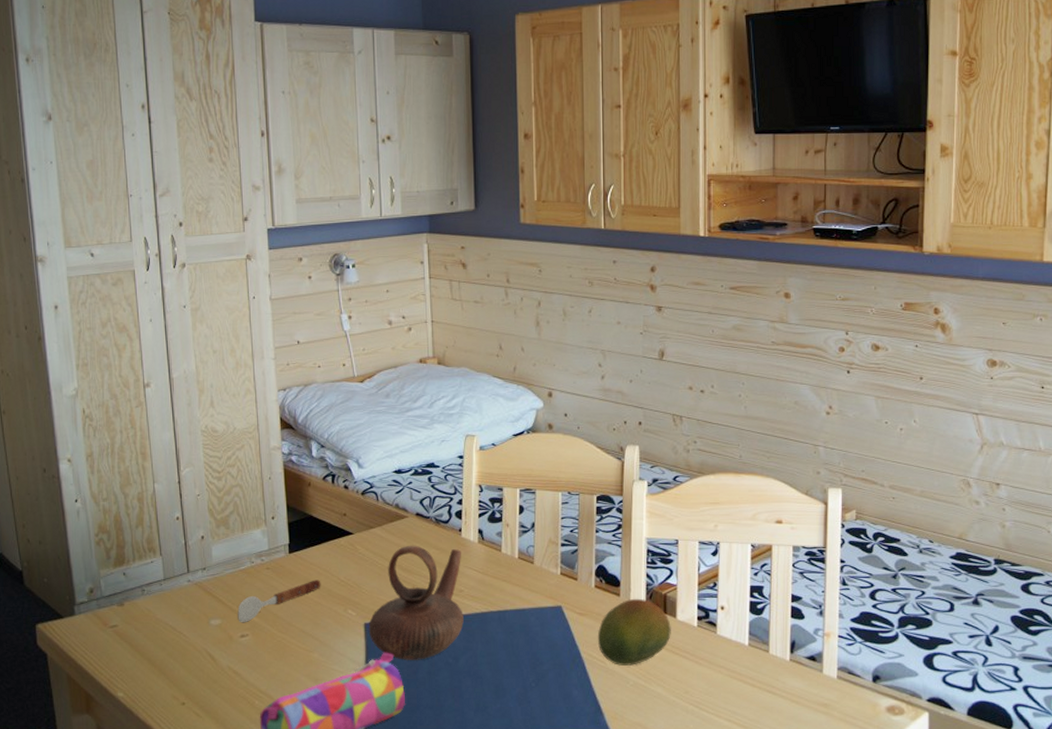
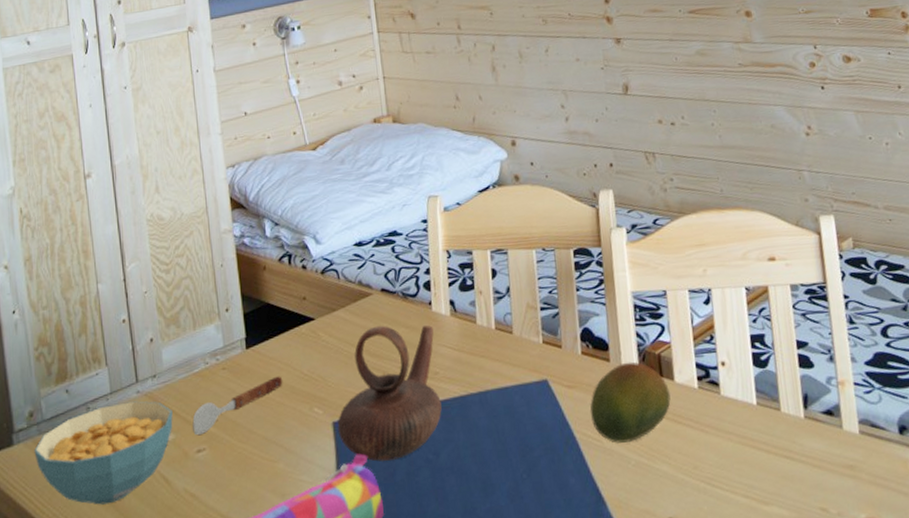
cereal bowl: none [94,588,220,672] -> present [34,401,173,505]

